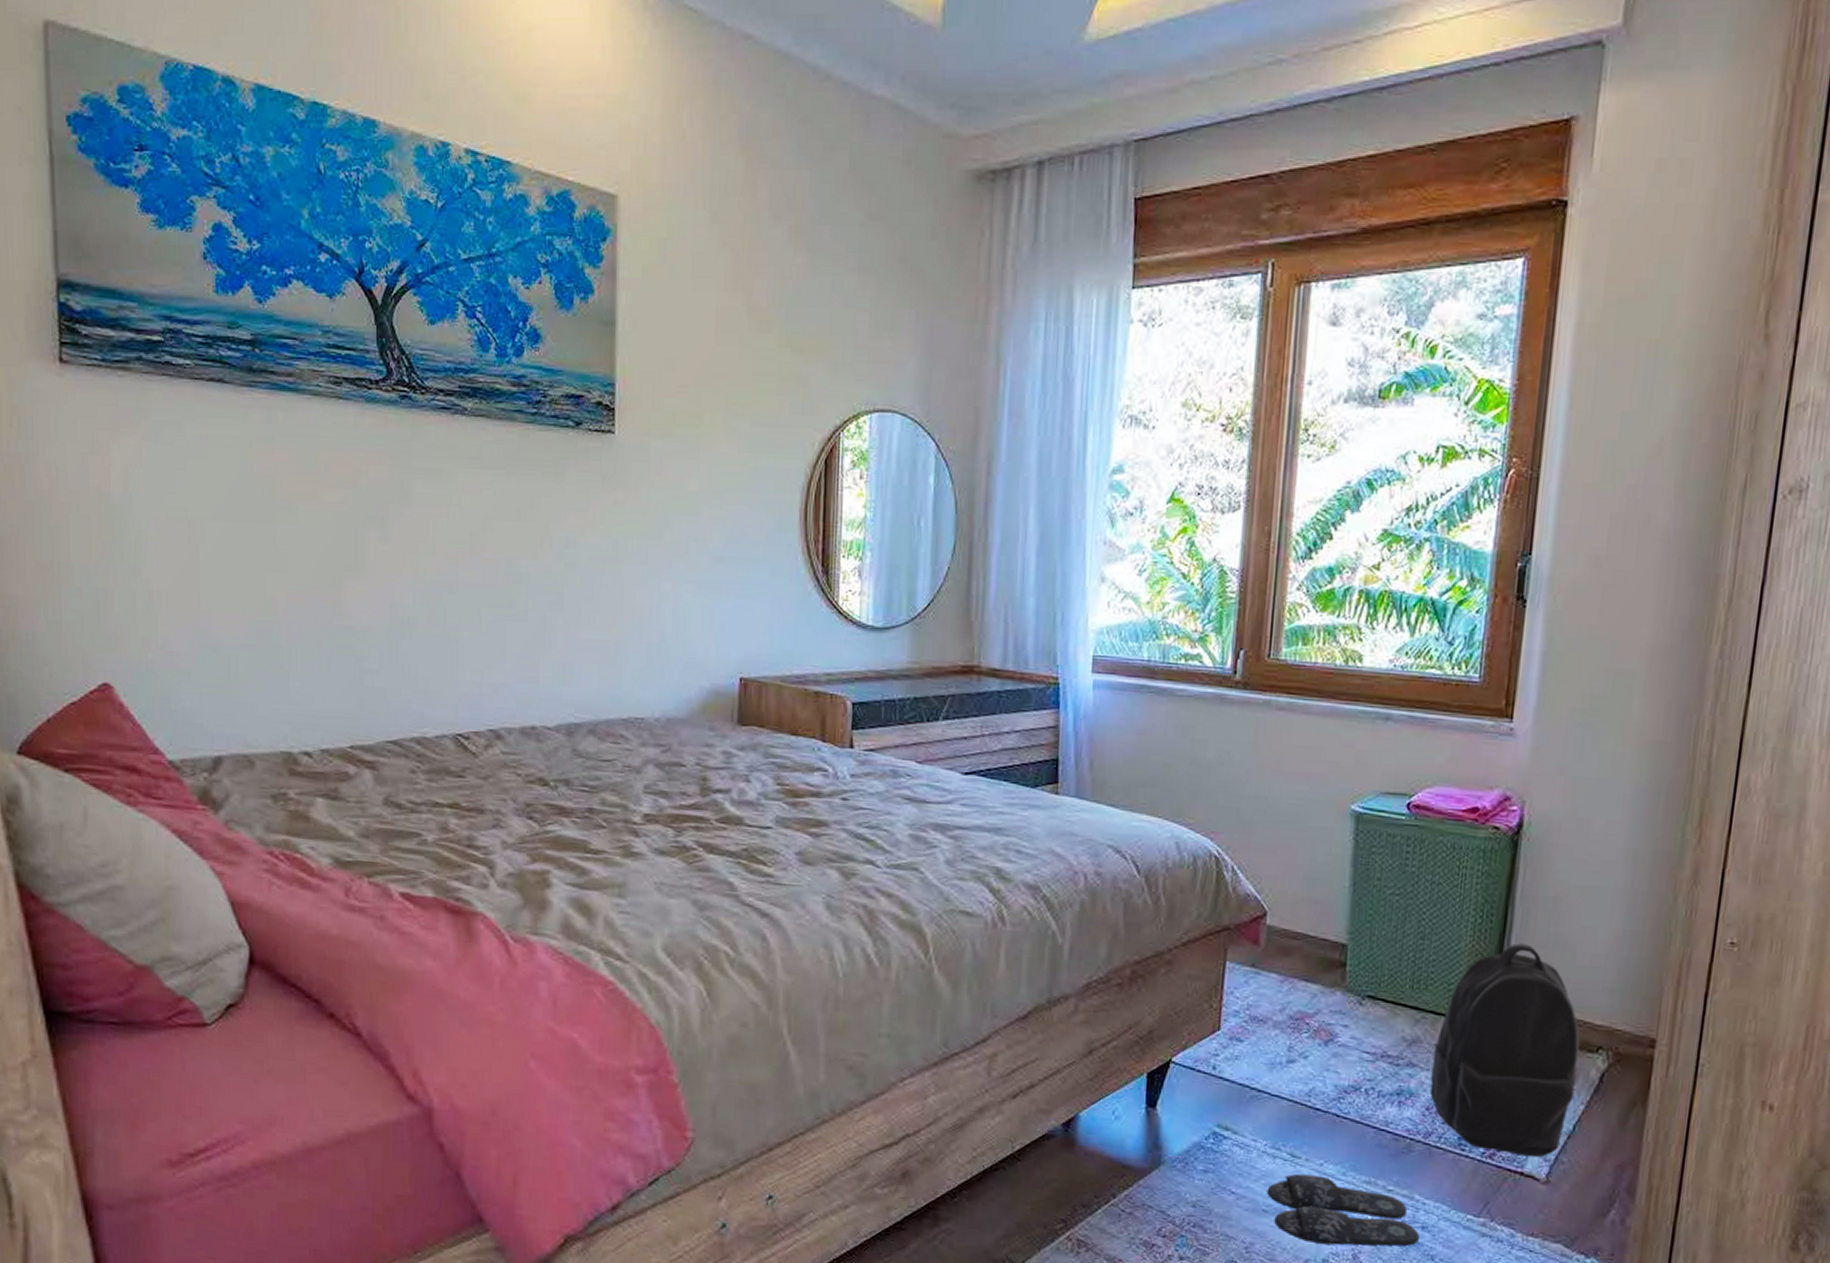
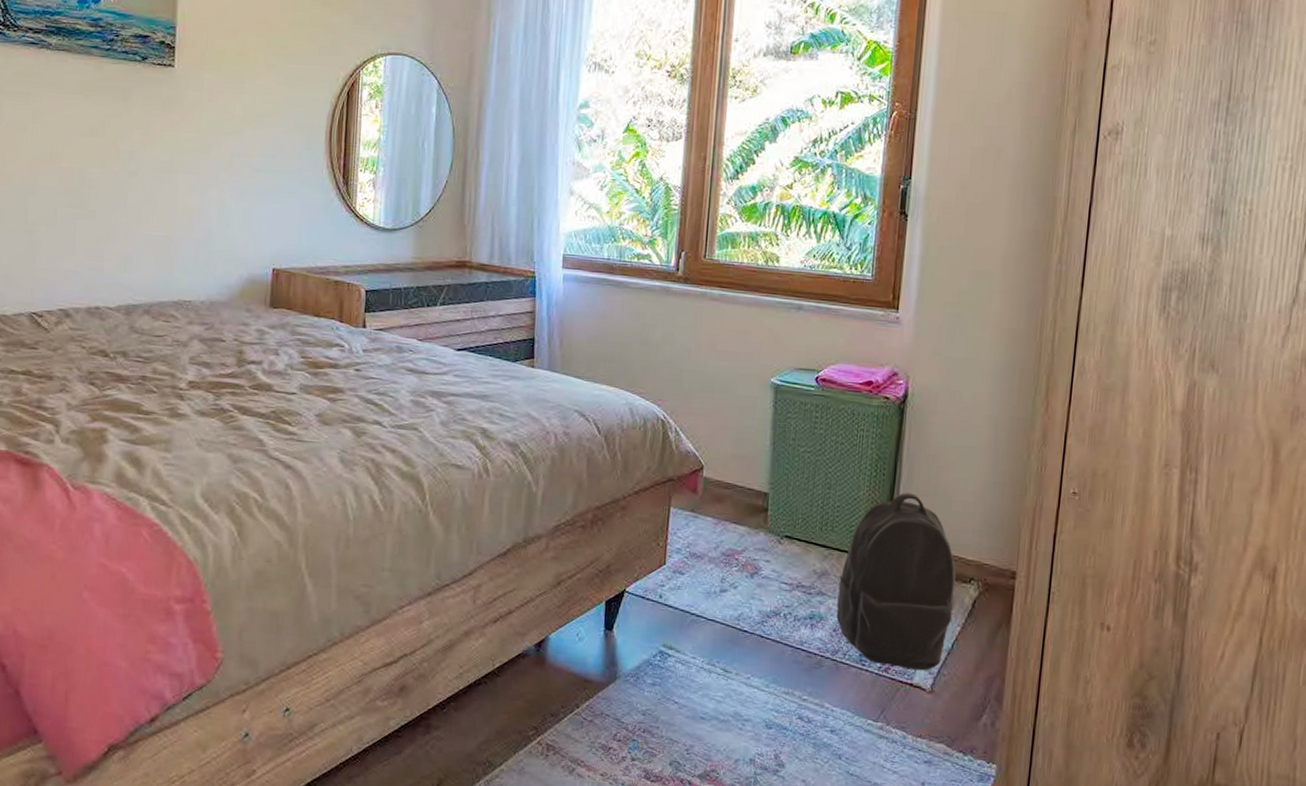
slippers: present [1267,1173,1419,1246] -> none [704,686,829,747]

